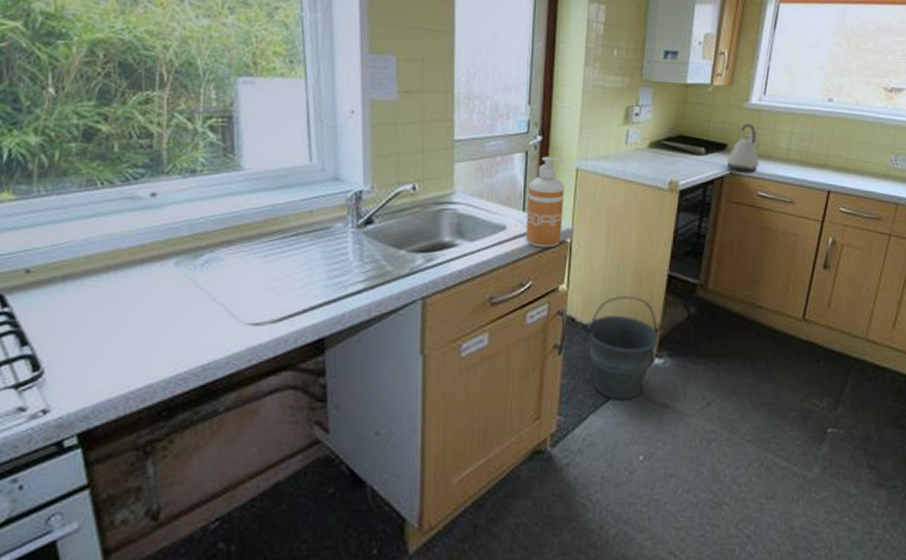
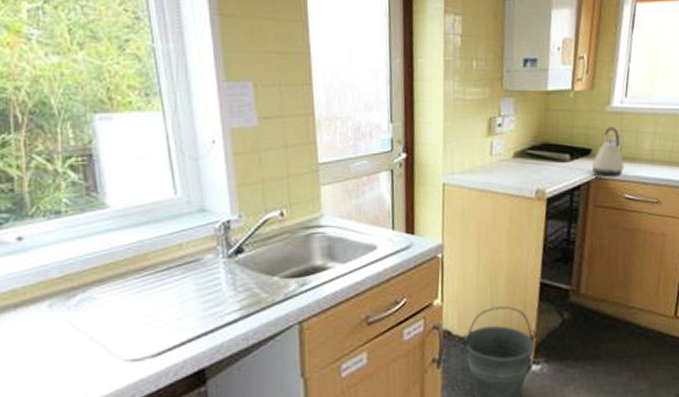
soap dispenser: present [525,156,565,248] -> none [396,173,433,265]

